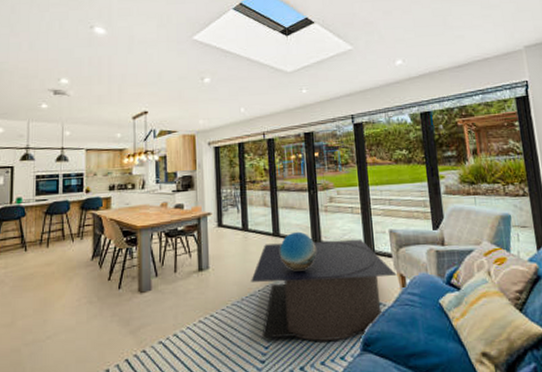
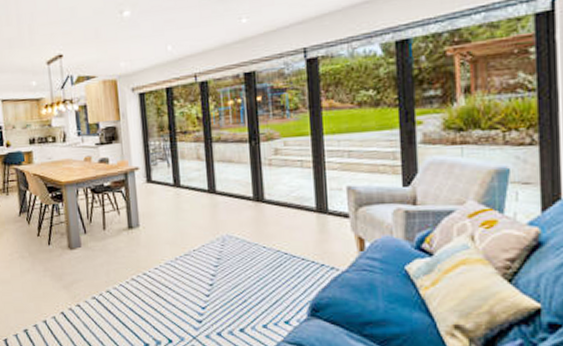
coffee table: present [251,239,397,341] -> none [185,196,354,304]
decorative sphere: present [280,231,316,271] -> none [216,188,258,231]

